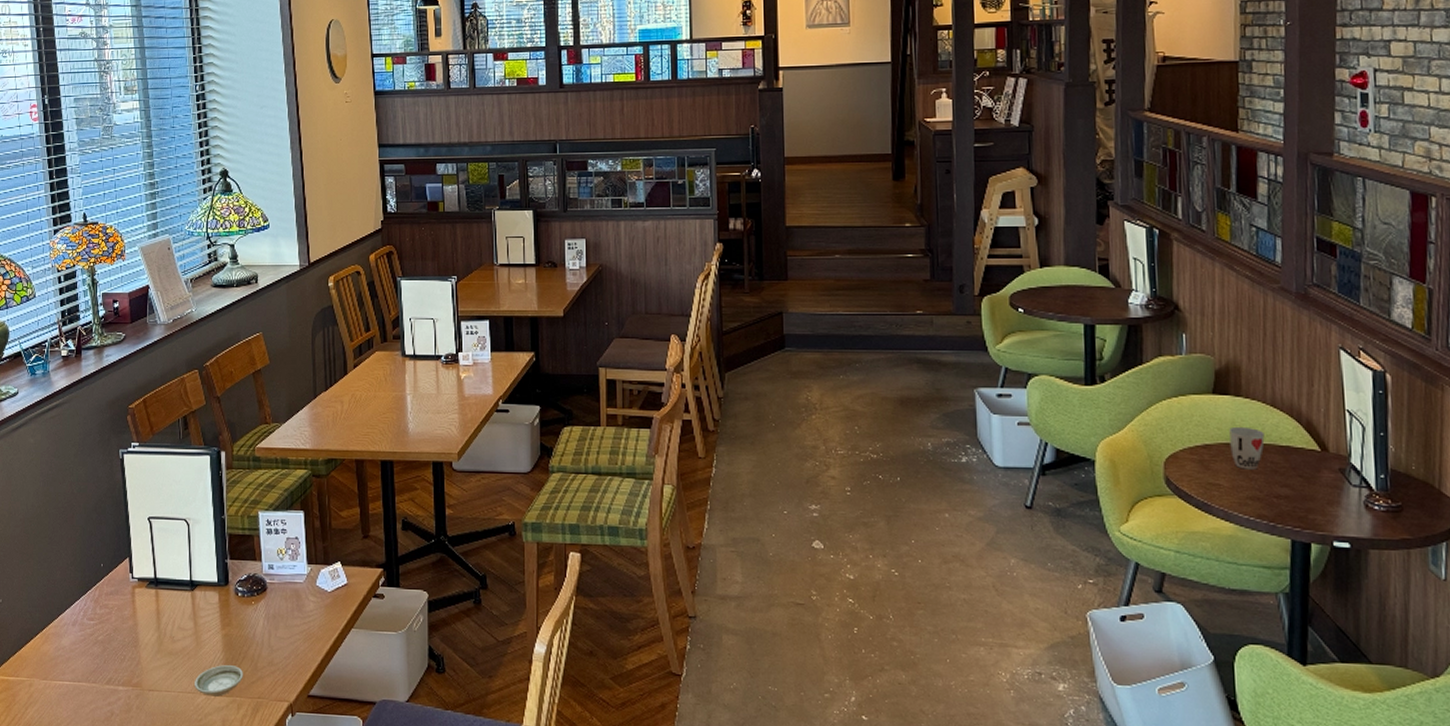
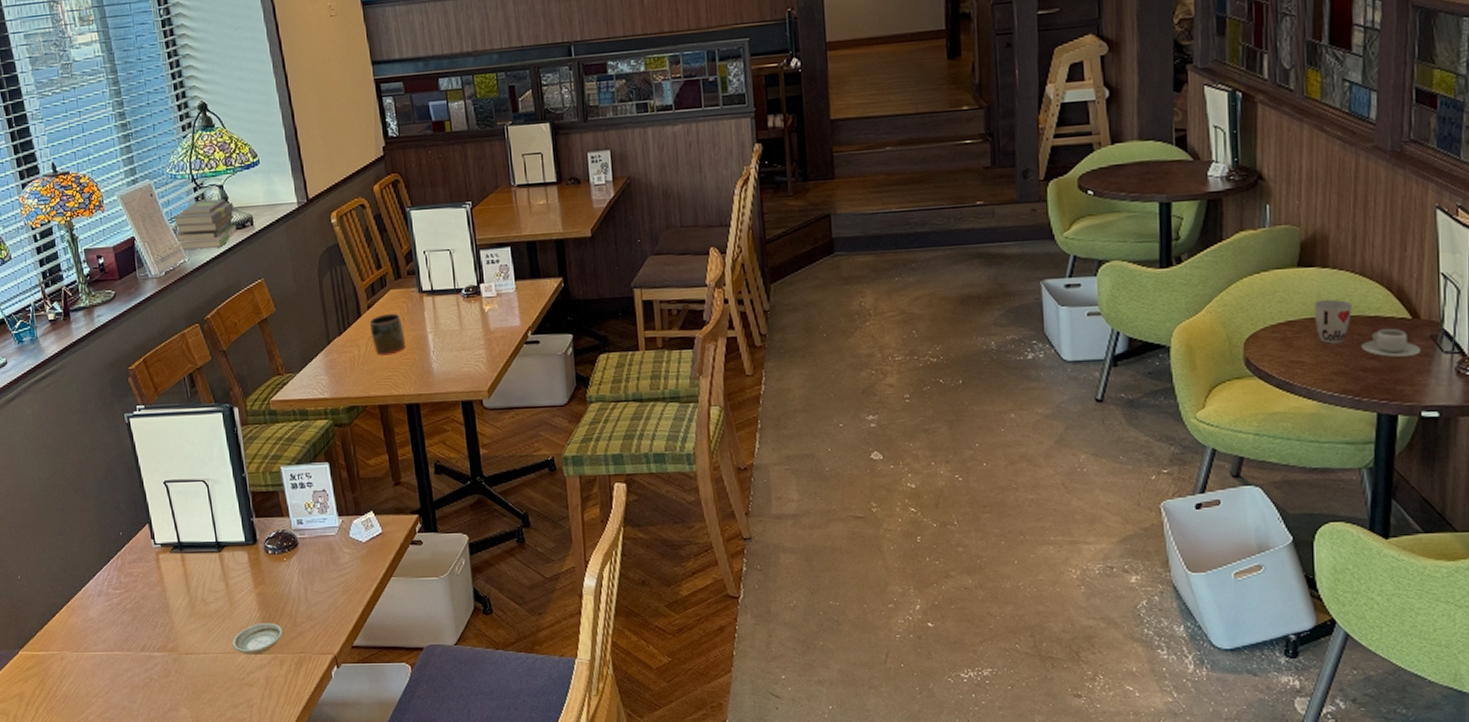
books: none [186,256,242,300] -> present [174,199,236,250]
mug: none [354,373,386,413] -> present [369,313,406,356]
teacup: none [1273,458,1331,487] -> present [1360,328,1422,357]

